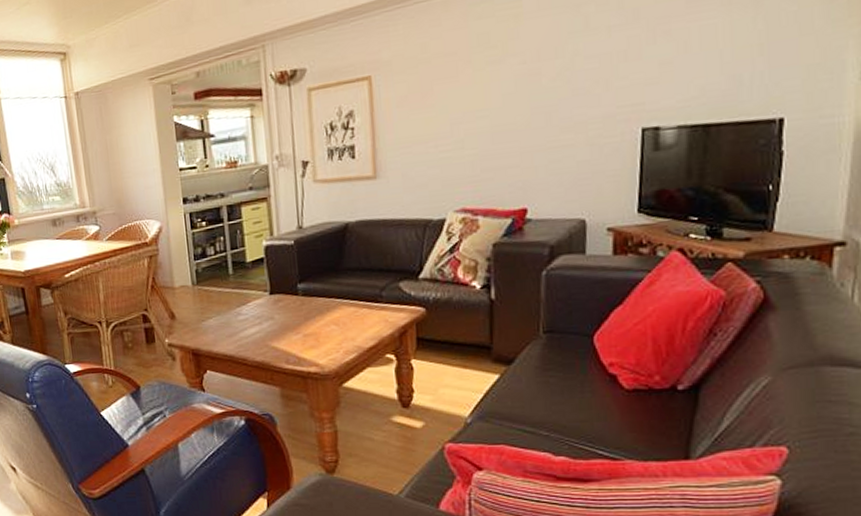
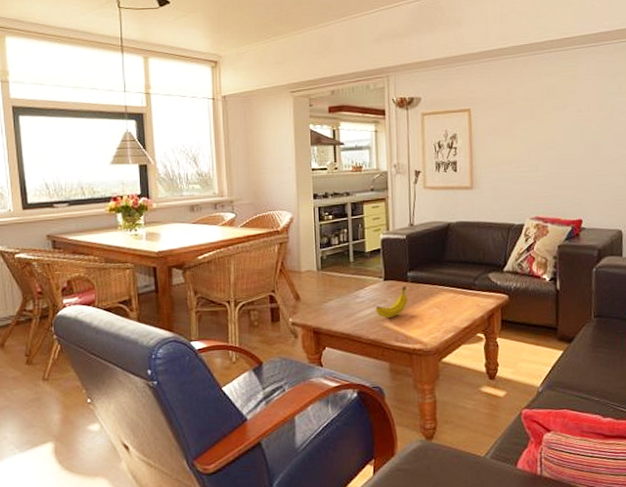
fruit: none [261,300,300,338] -> present [375,286,408,319]

